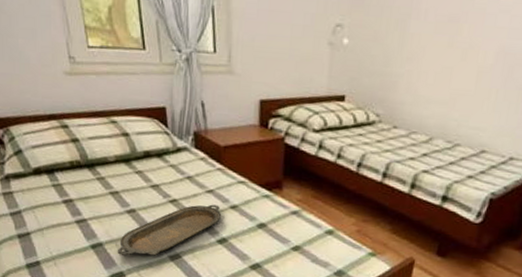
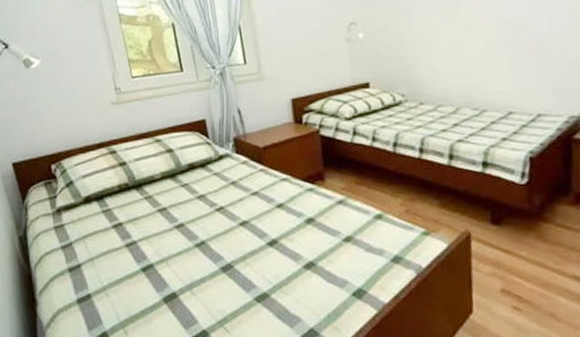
serving tray: present [117,204,222,256] -> none [168,206,269,274]

